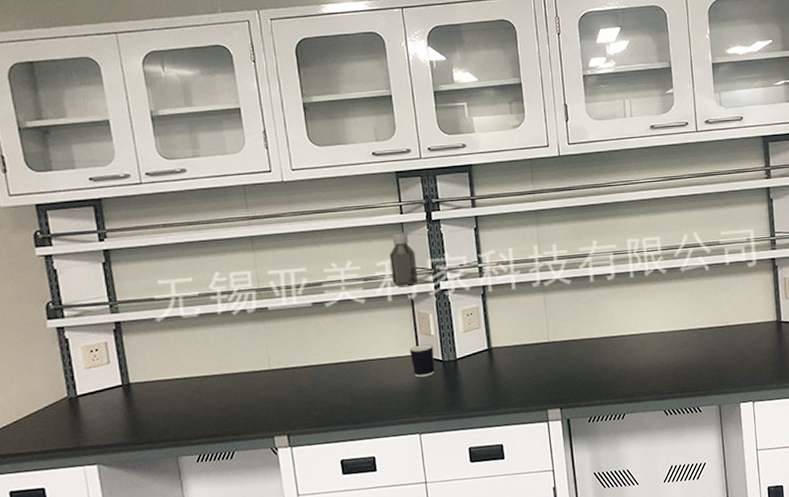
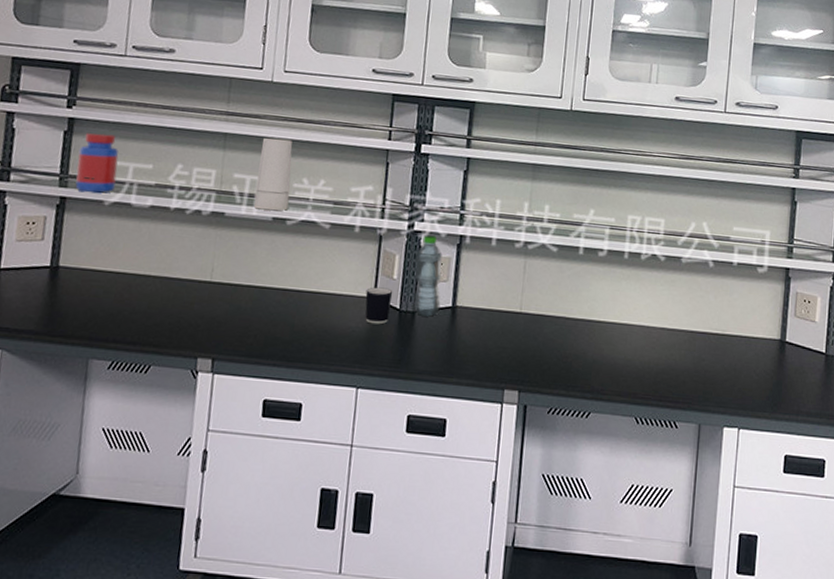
jar: none [121,257,162,314] -> present [75,133,119,193]
canister: none [286,231,324,299] -> present [253,137,293,211]
bottle: present [389,232,419,287] -> none [363,159,396,220]
water bottle: none [446,291,478,362] -> present [413,235,443,317]

